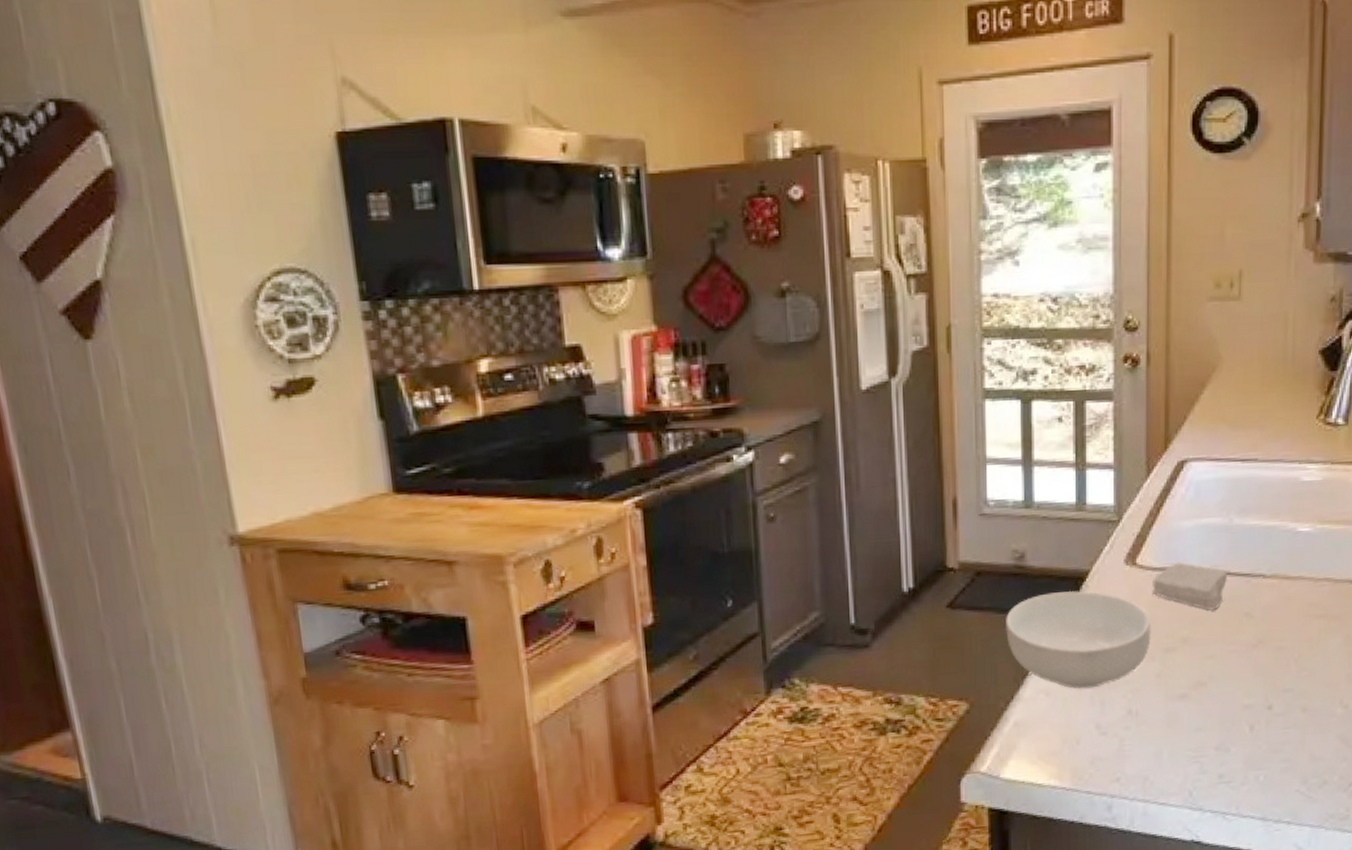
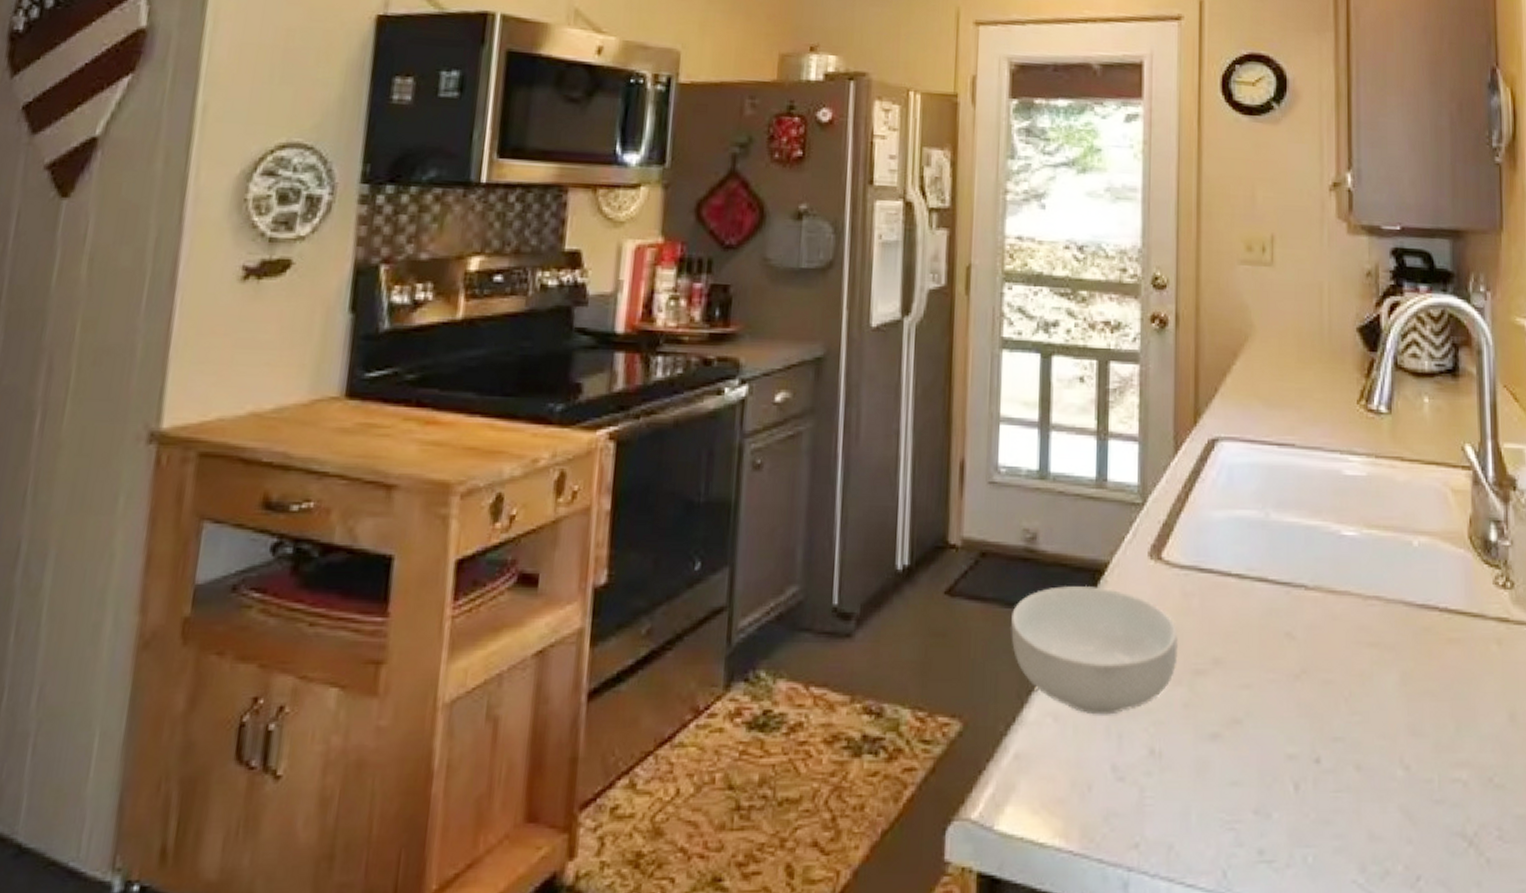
soap bar: present [1153,562,1227,610] -> none [1180,561,1264,625]

